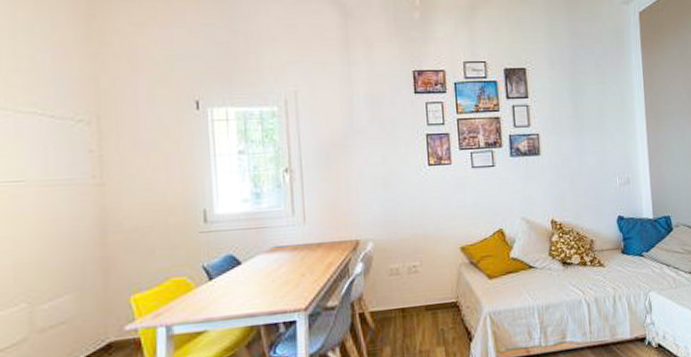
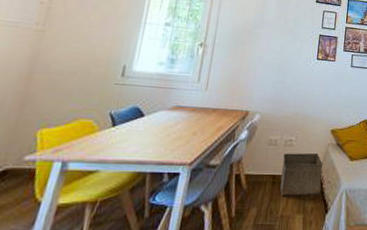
storage bin: none [409,276,461,330] -> present [280,153,324,196]

